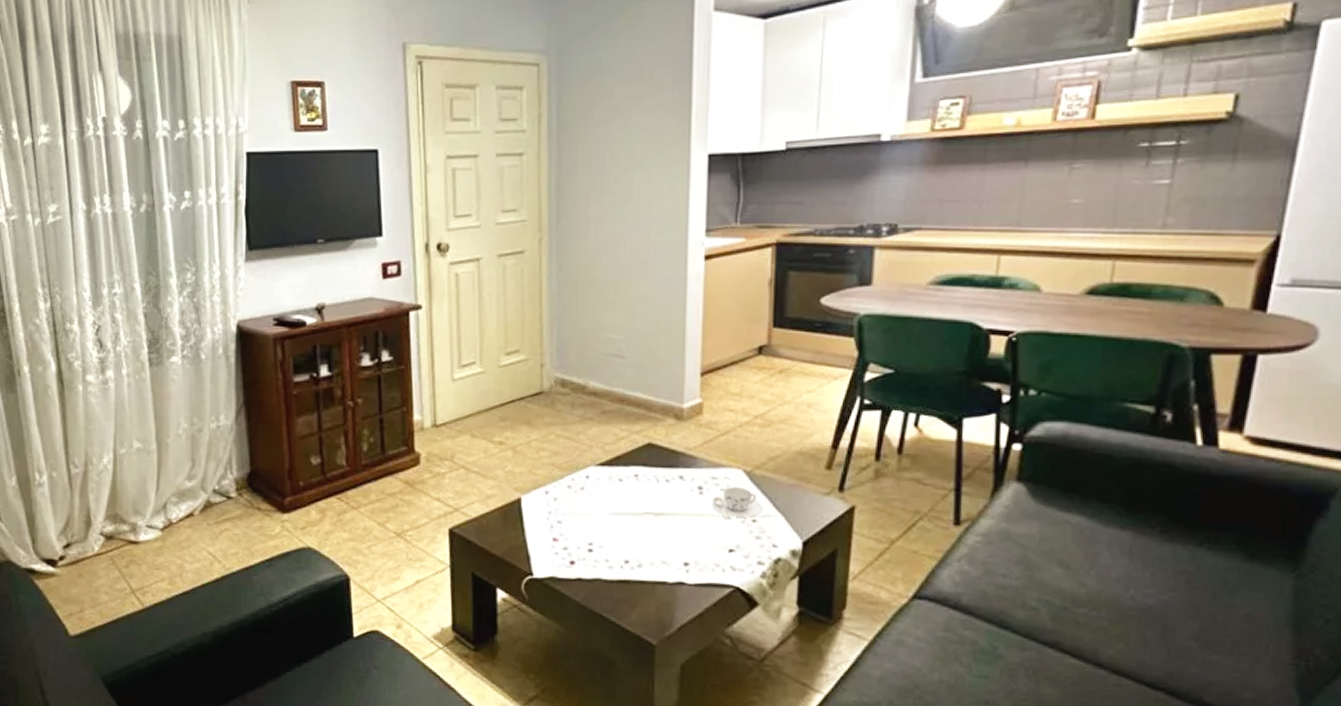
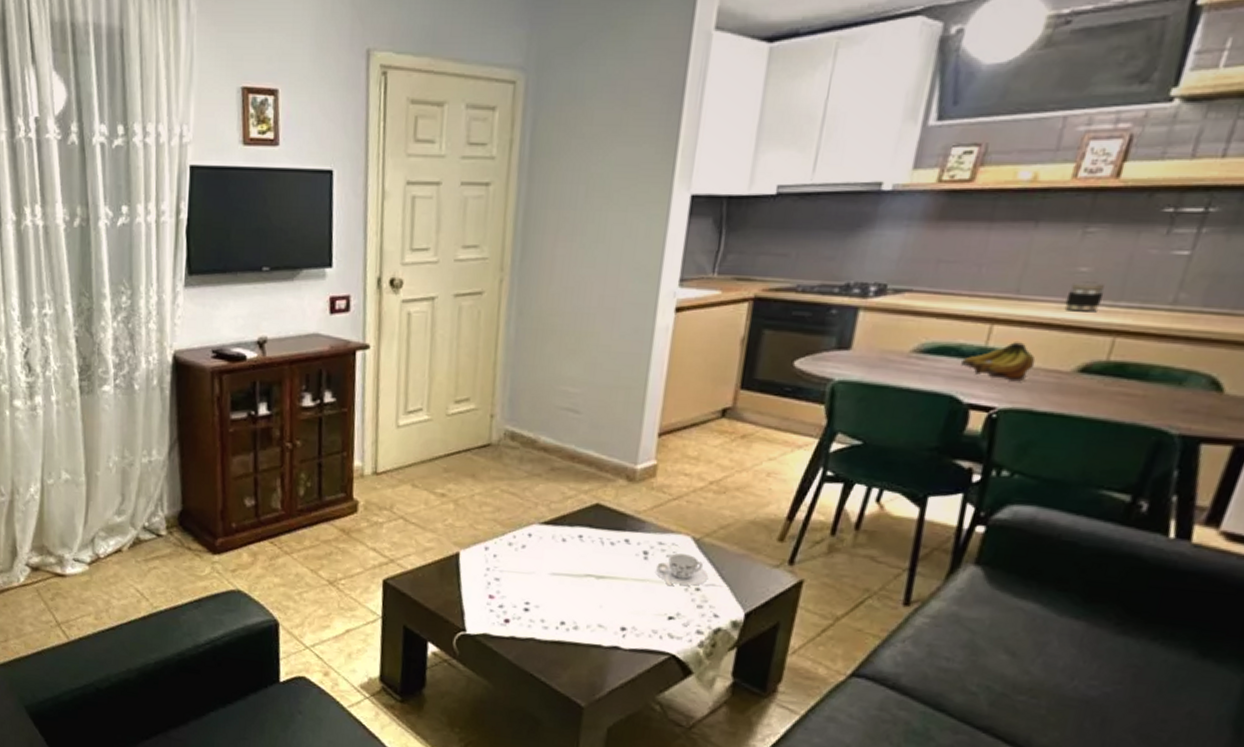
fruit: none [976,270,1045,306] -> present [961,342,1036,382]
jar: none [1063,212,1098,239] -> present [1064,281,1106,312]

